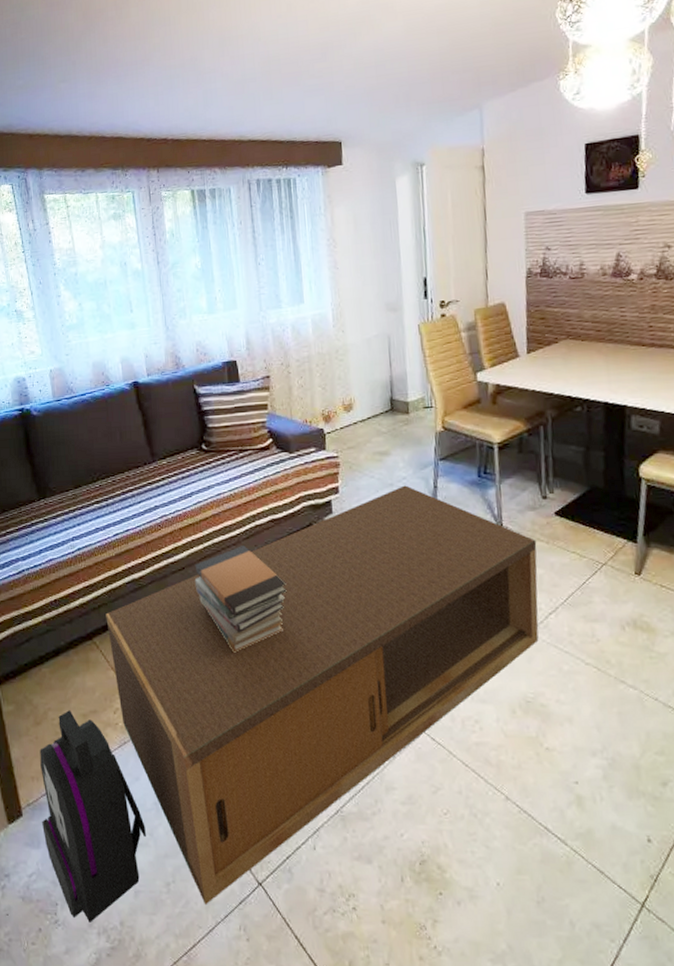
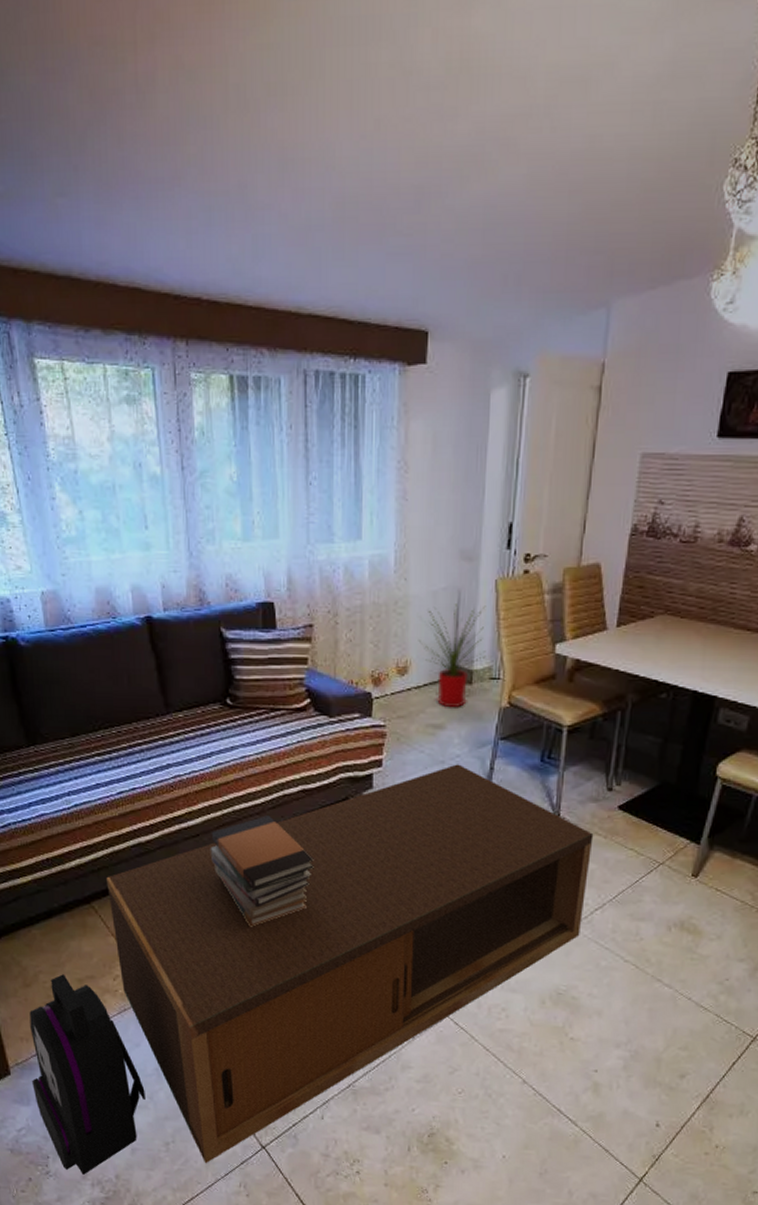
house plant: none [358,346,418,437] -> present [418,603,486,708]

